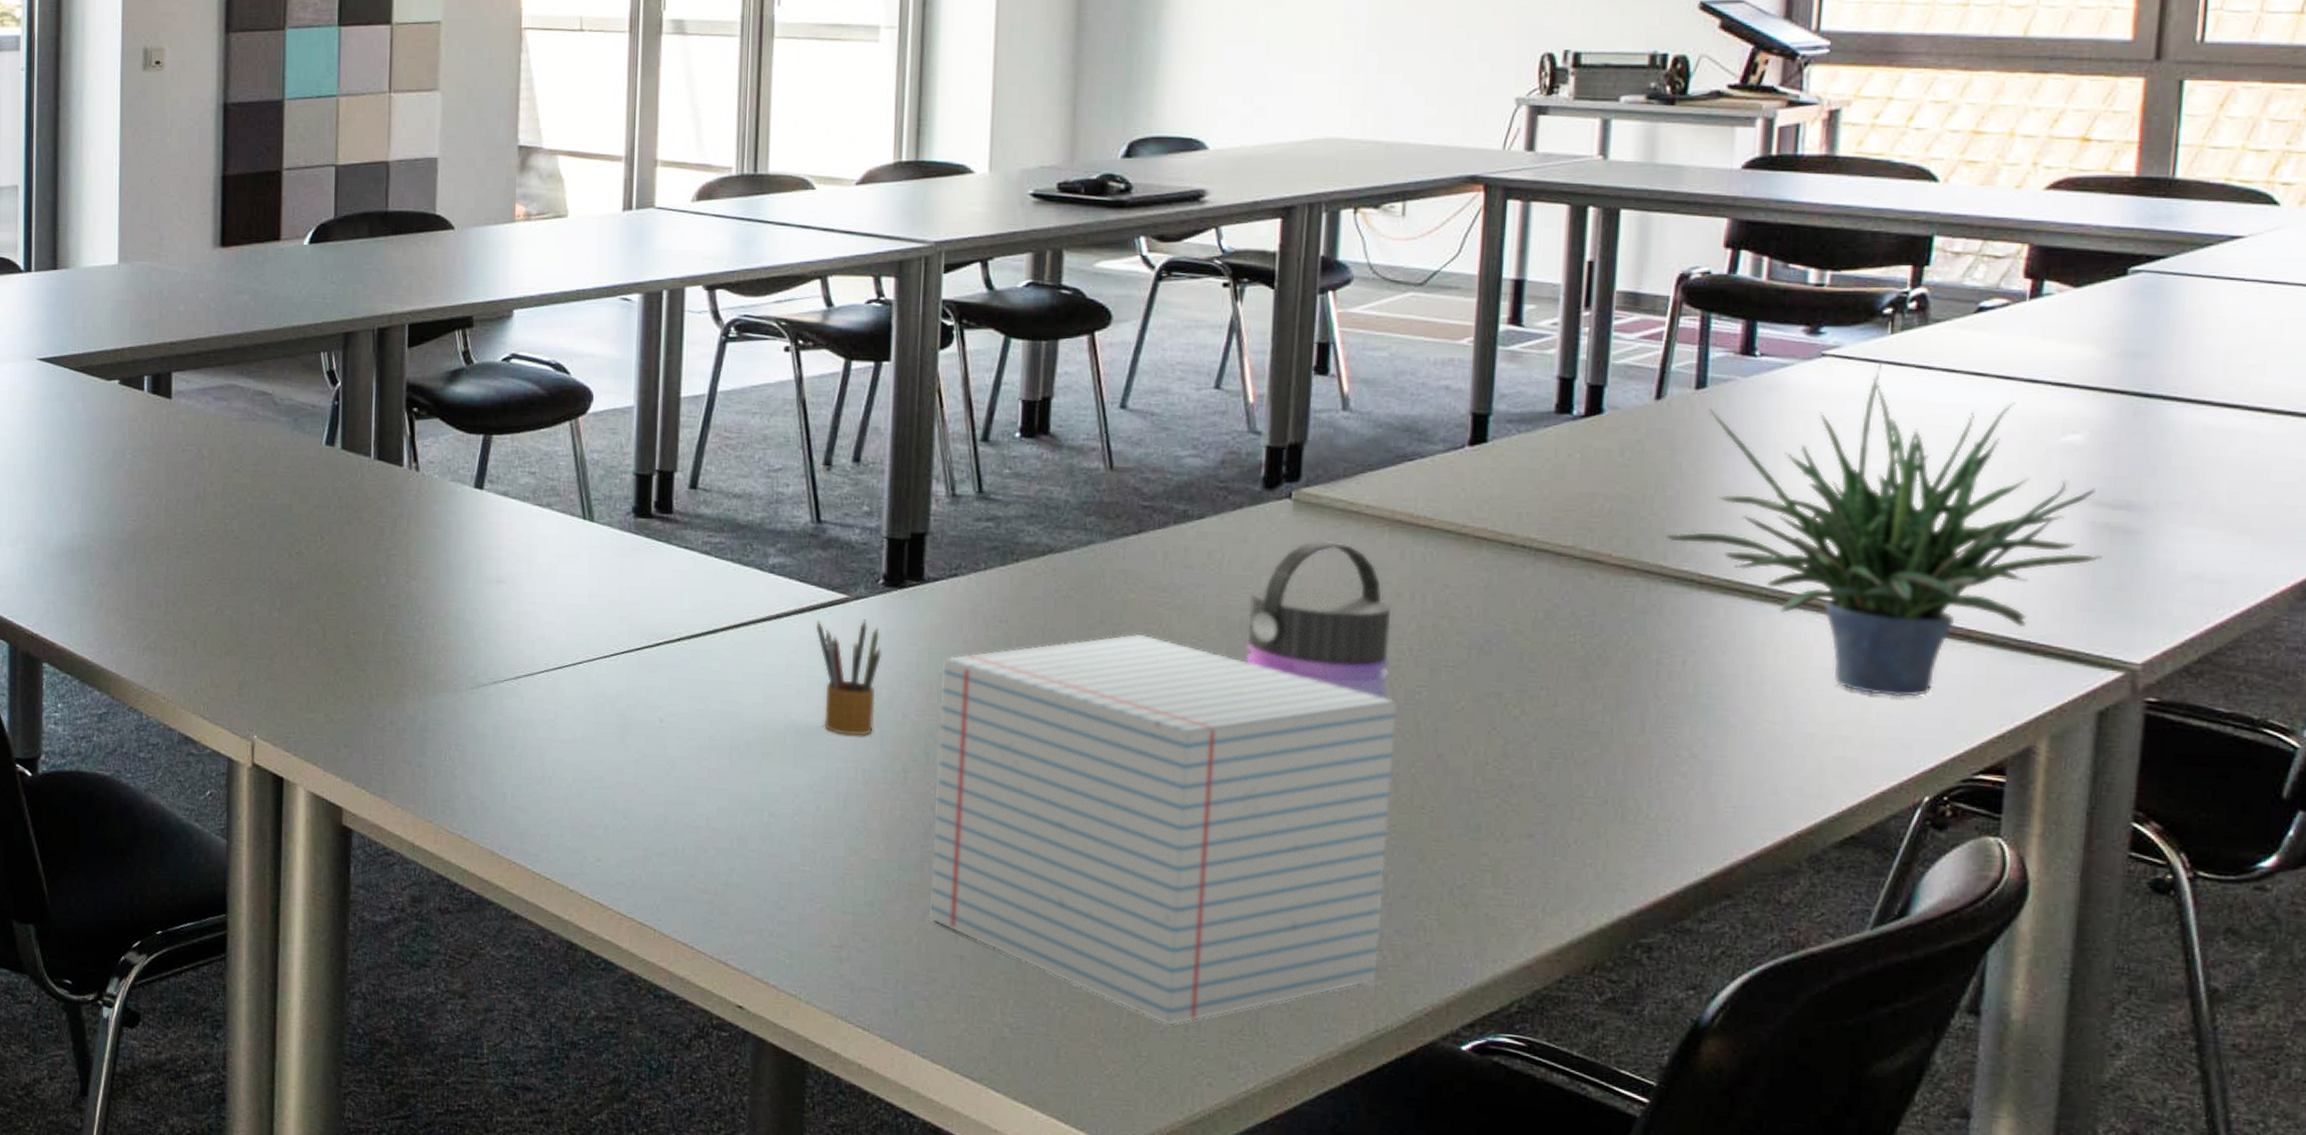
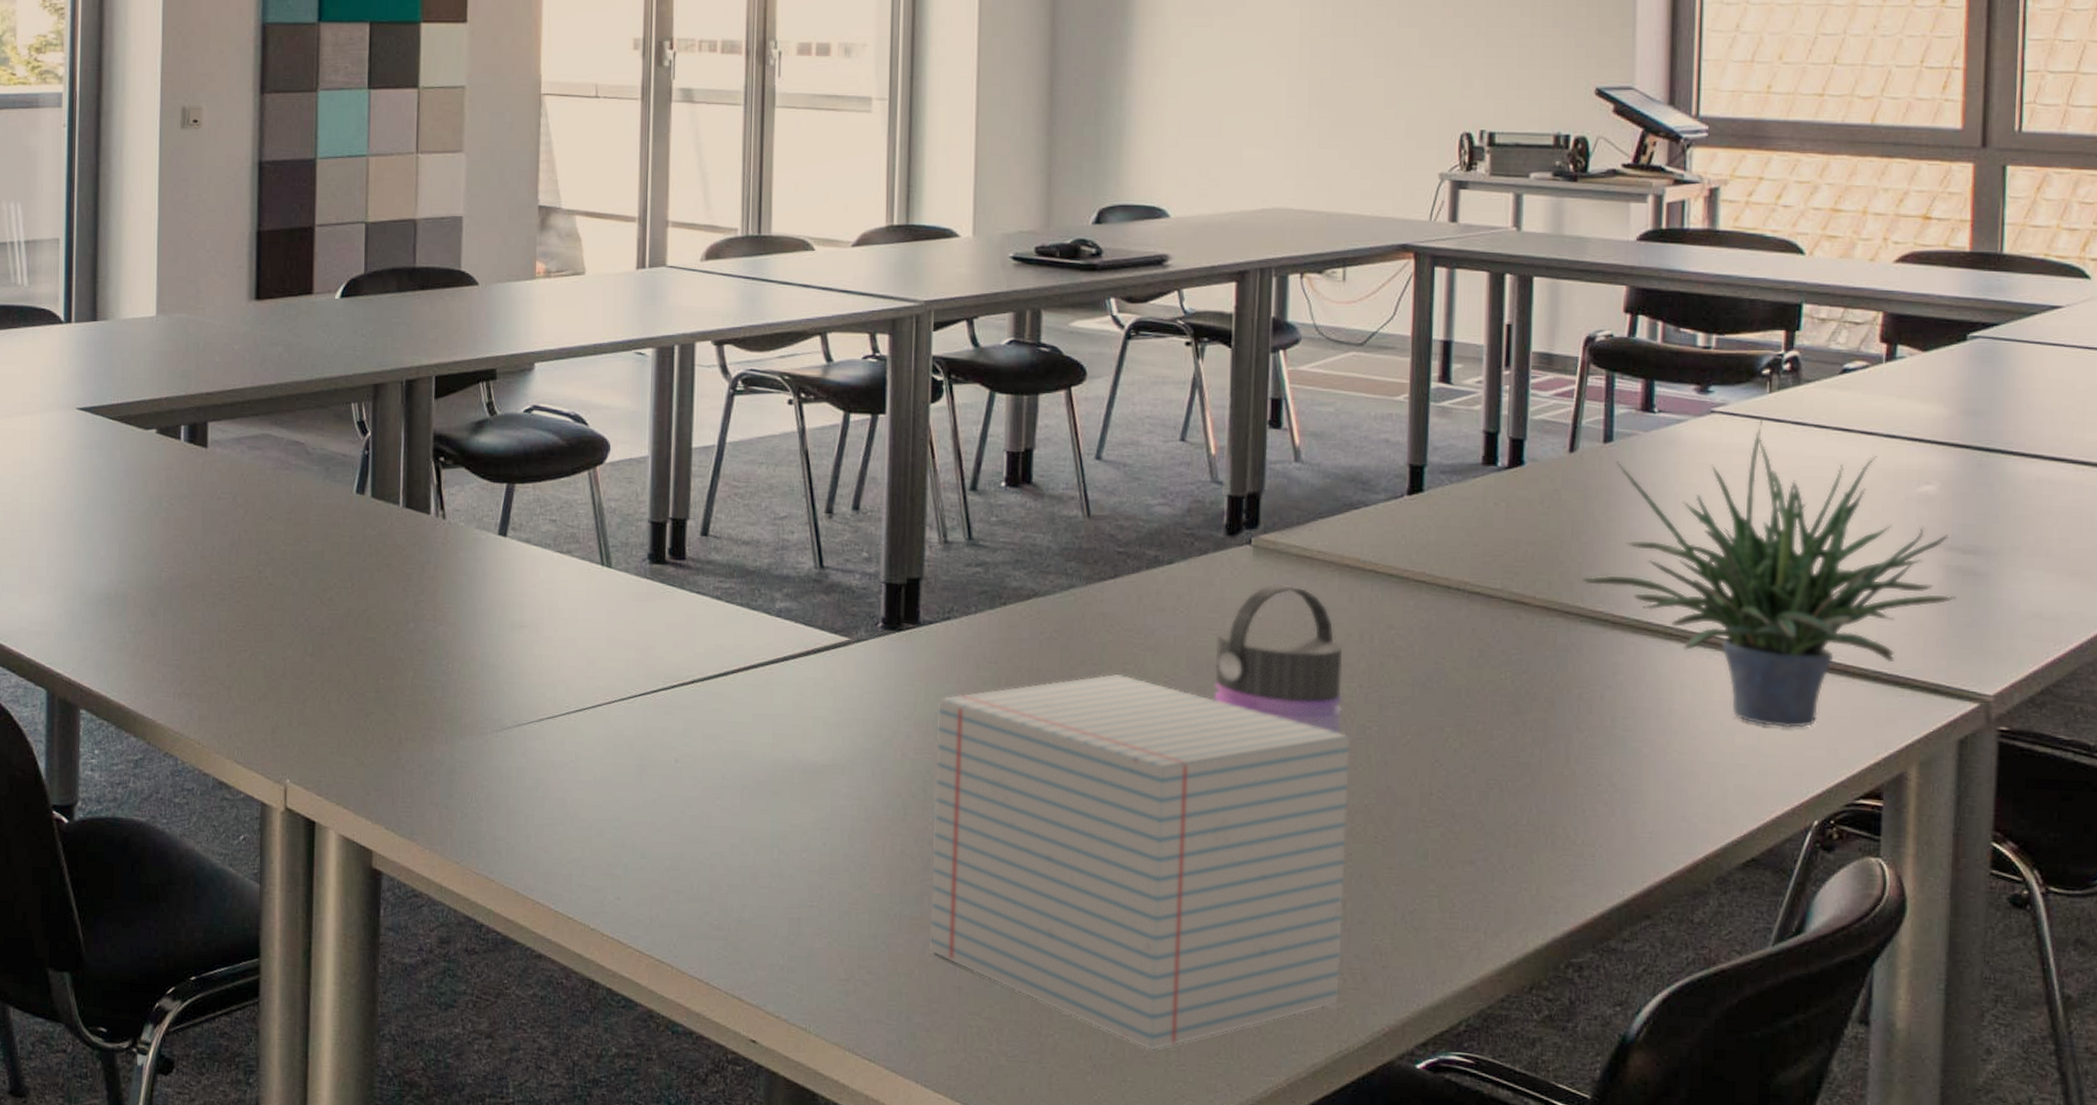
pencil box: present [815,620,882,736] -> none [820,661,881,774]

